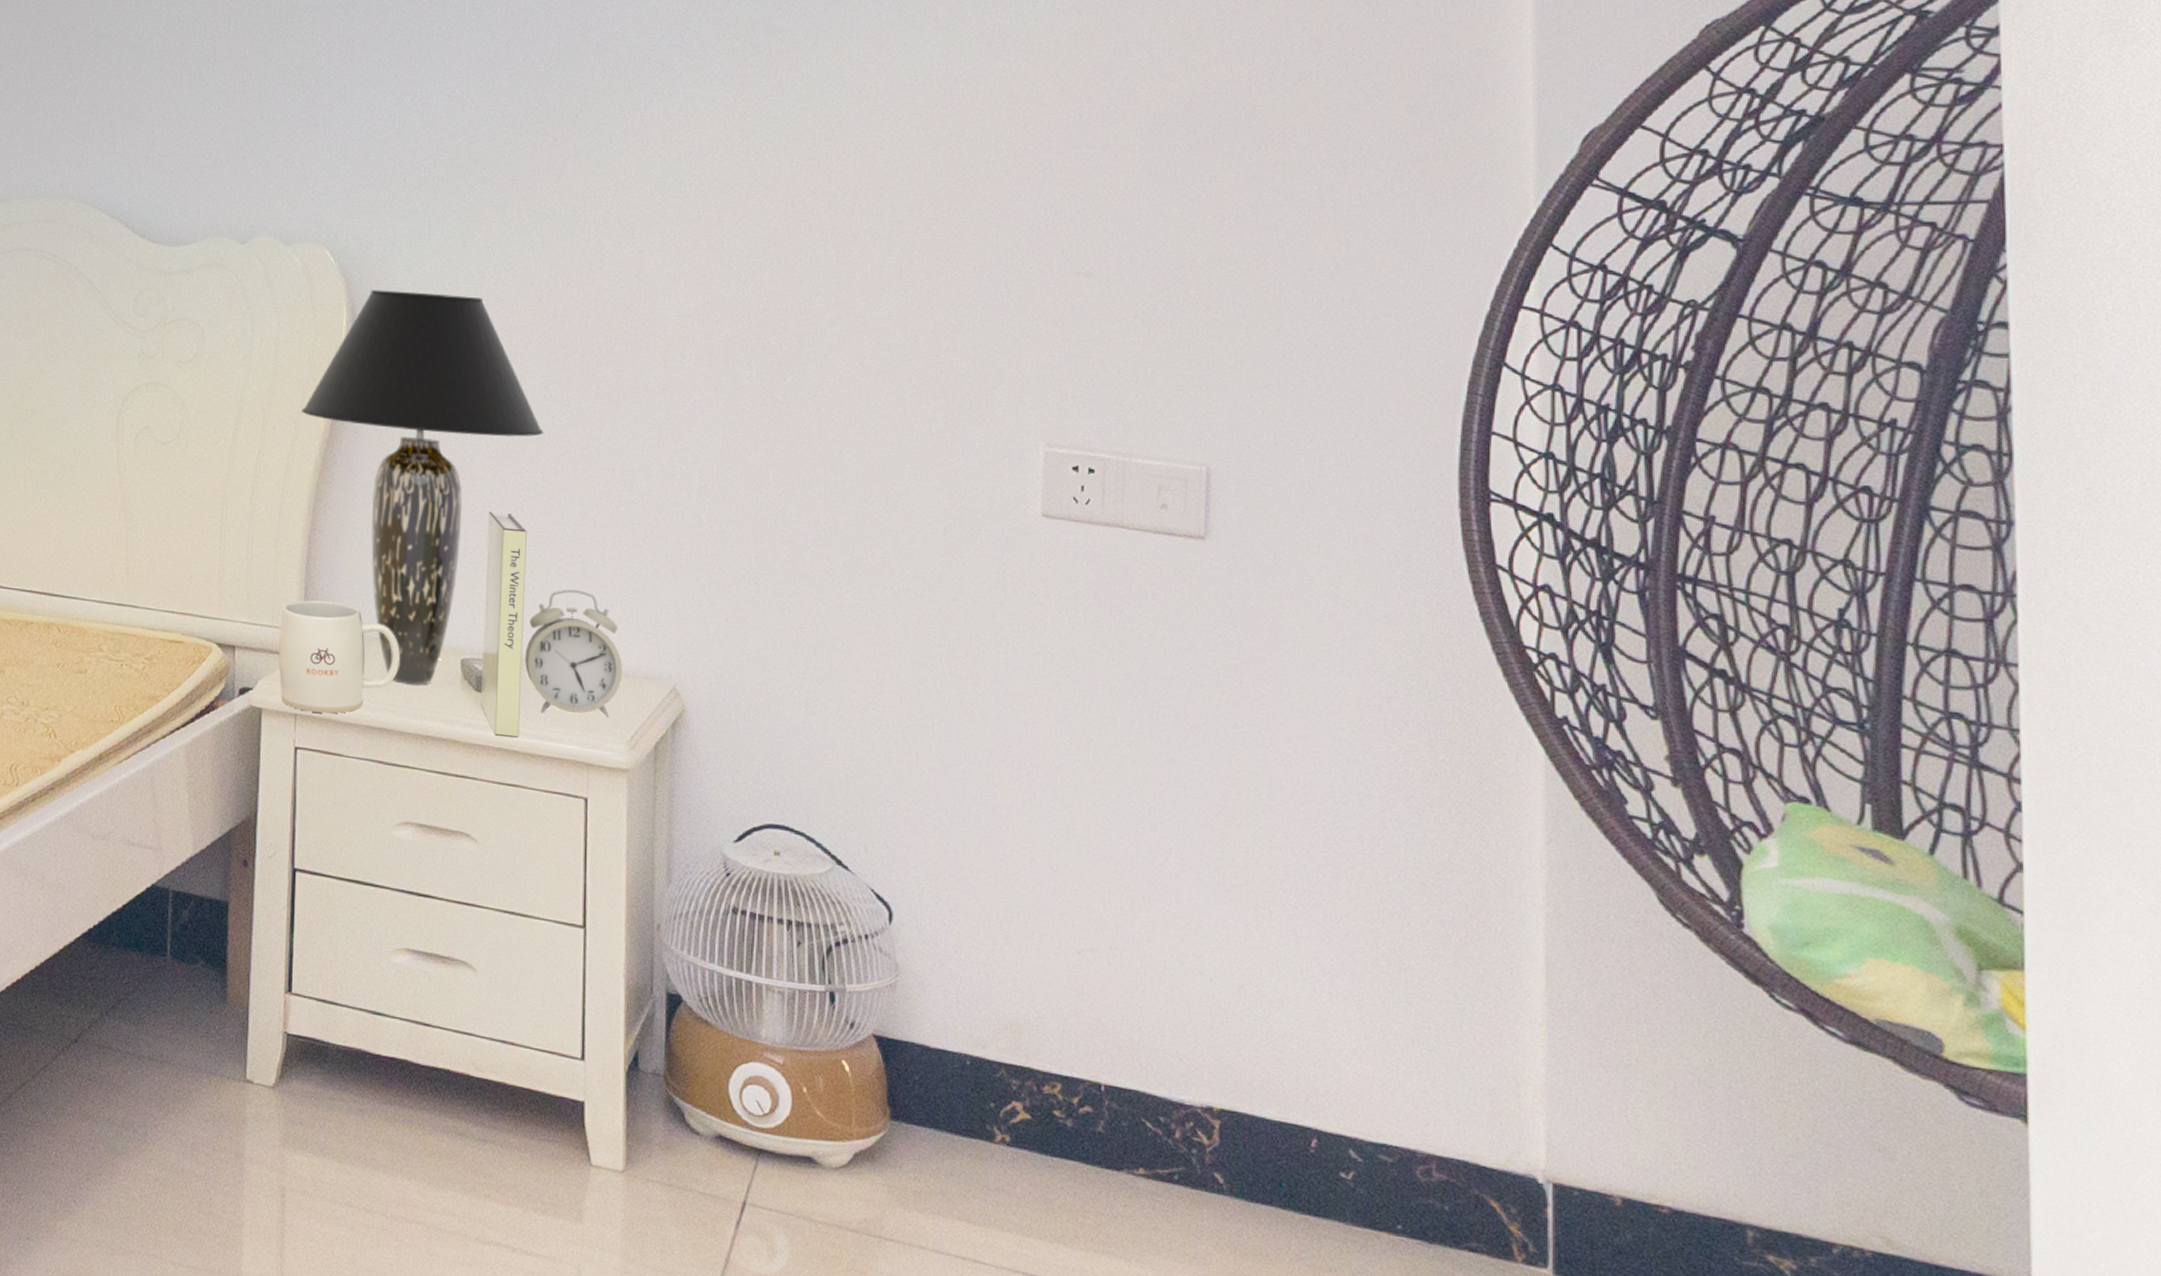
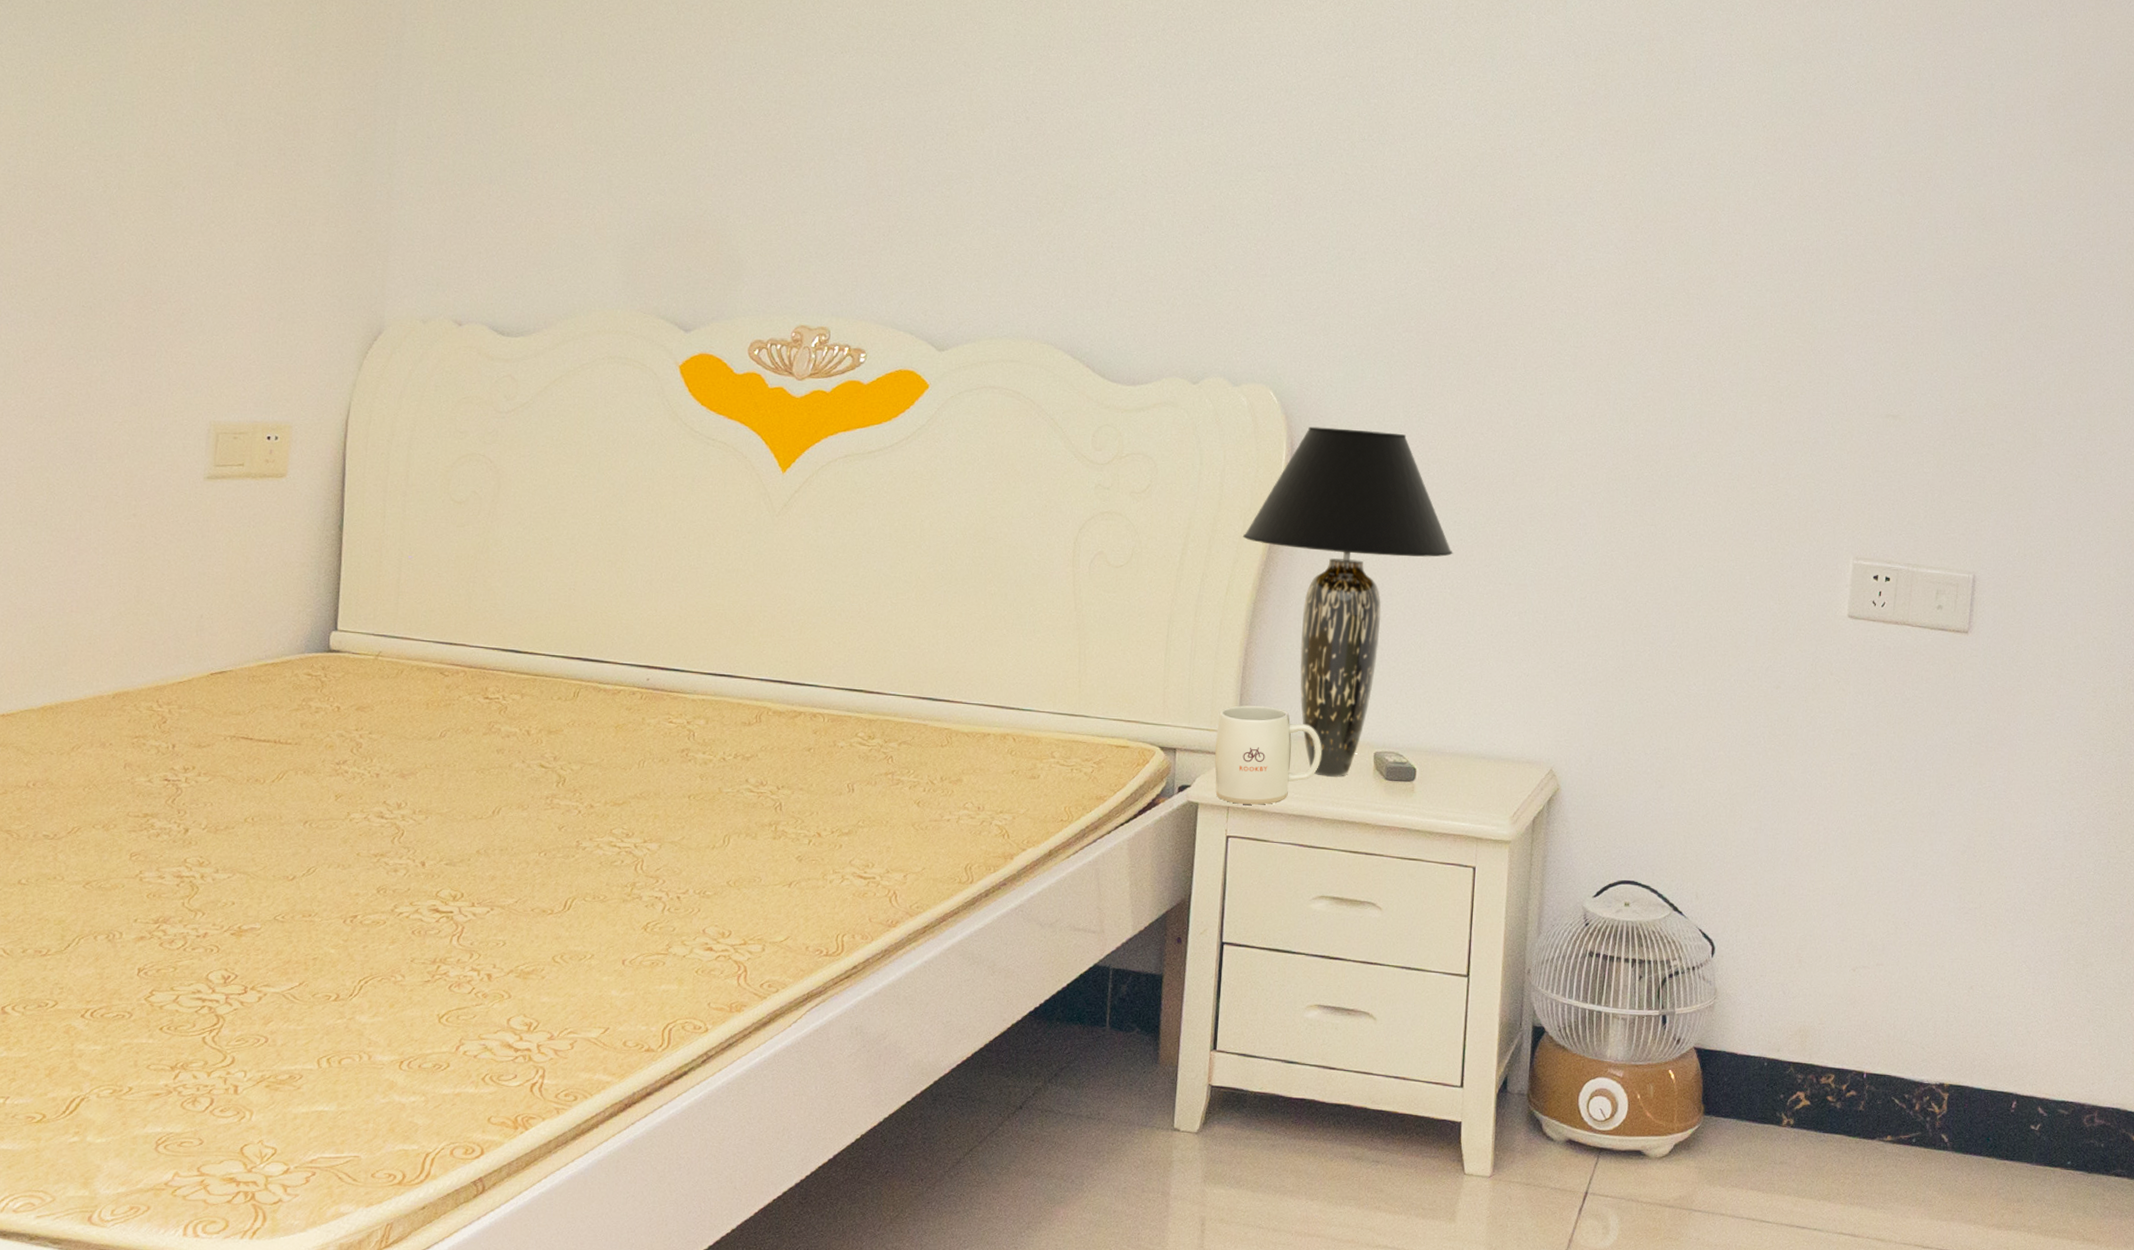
book: present [480,511,527,739] -> none [1389,622,1435,819]
alarm clock: present [525,589,623,717] -> none [1428,689,1510,797]

